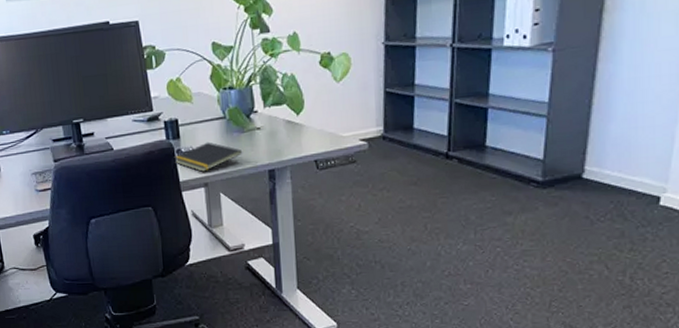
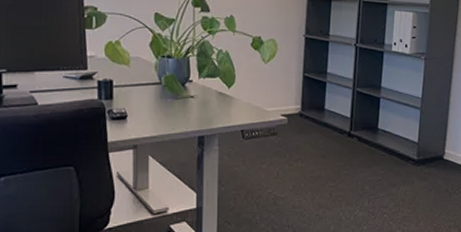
notepad: present [174,141,243,172] -> none [104,105,175,134]

